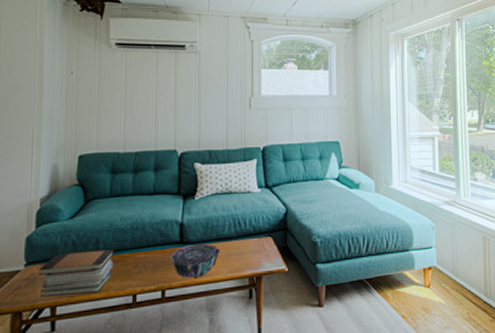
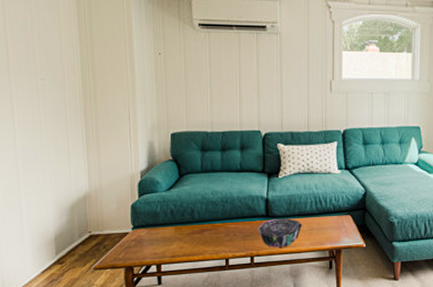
book stack: present [38,249,114,297] -> none [144,219,207,255]

